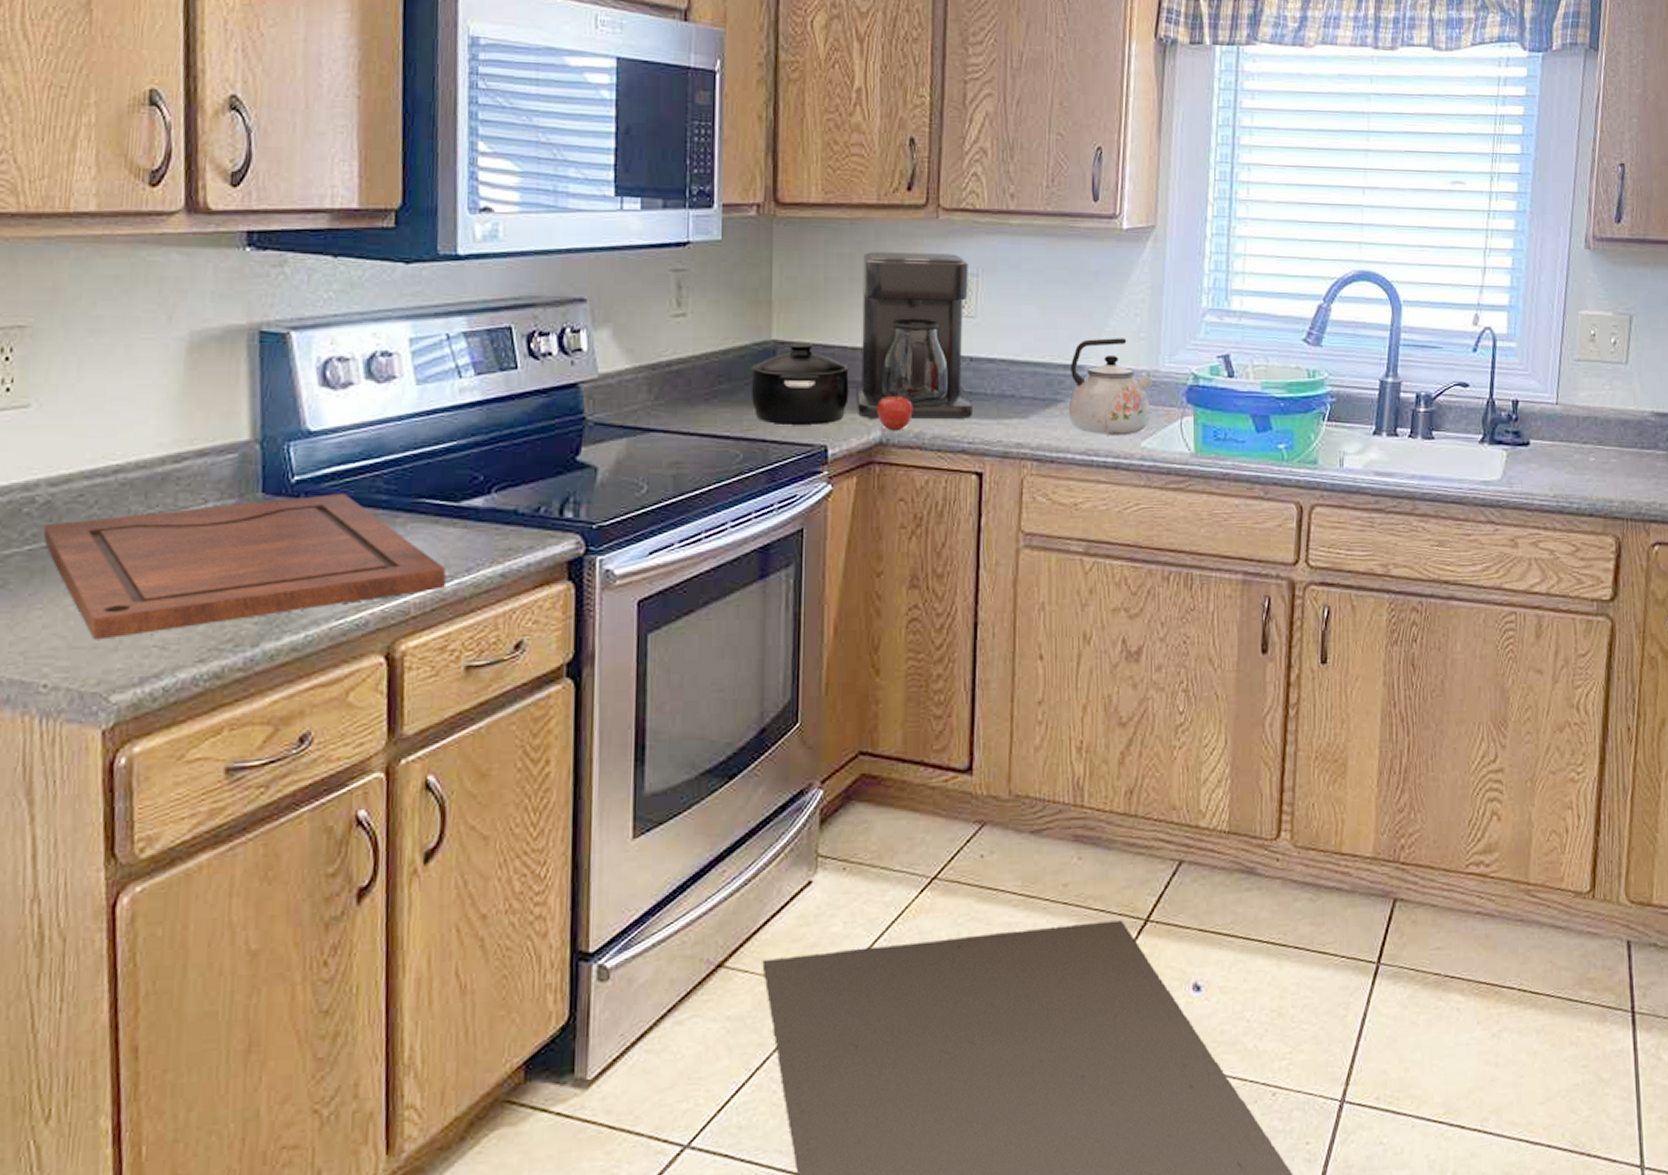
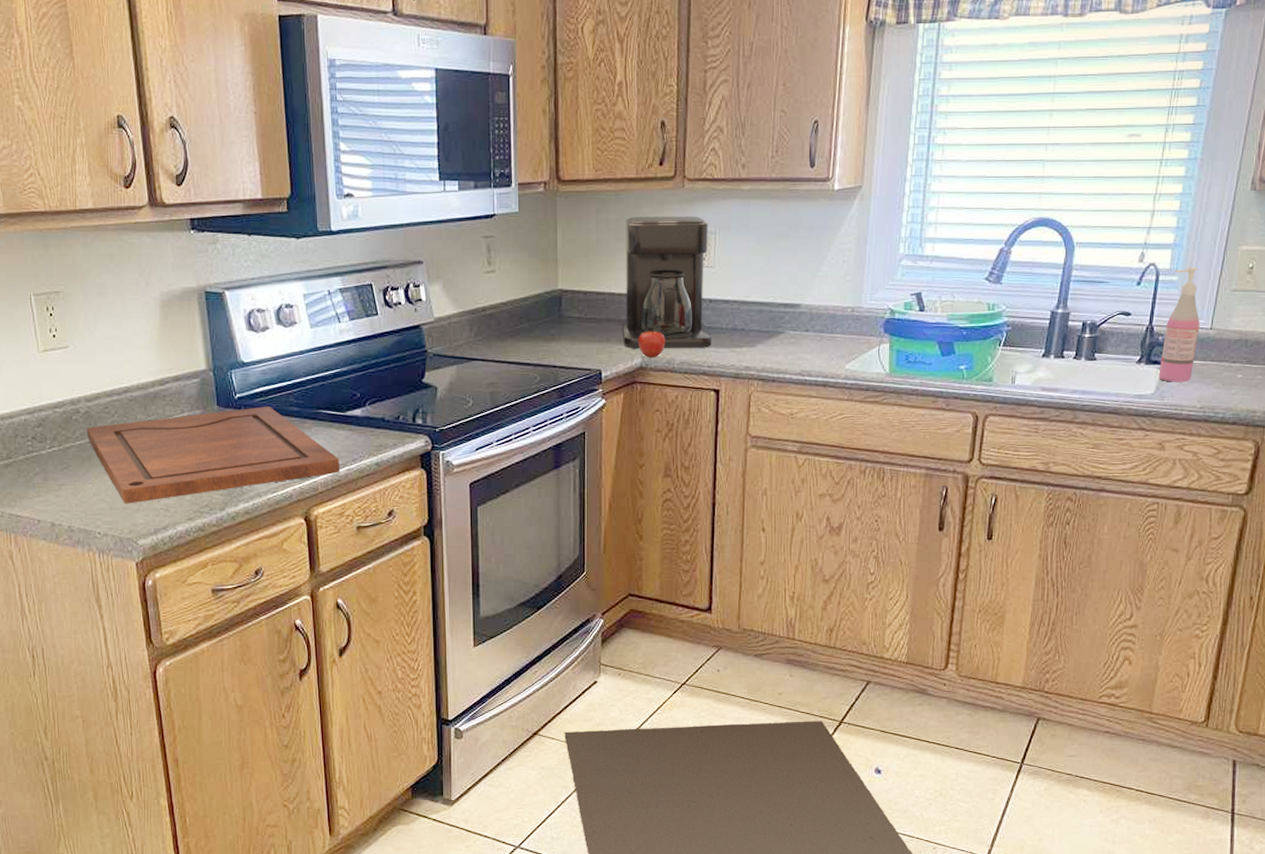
saucepan: present [750,343,849,424] -> none [543,291,617,354]
kettle: present [1068,338,1154,436] -> none [787,281,857,360]
soap dispenser: none [1504,333,1545,466] -> present [1158,267,1200,382]

